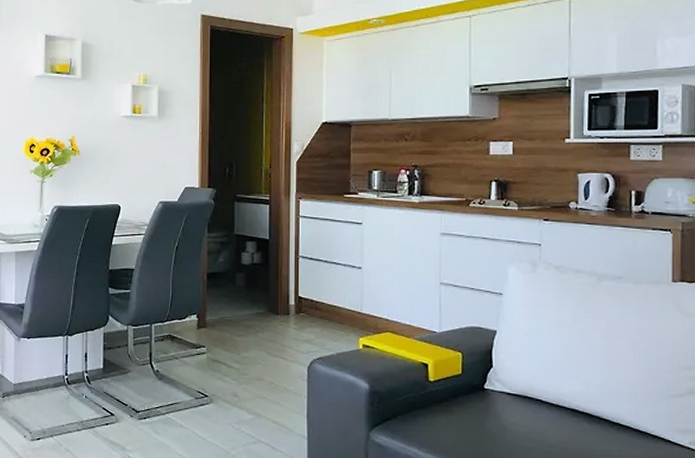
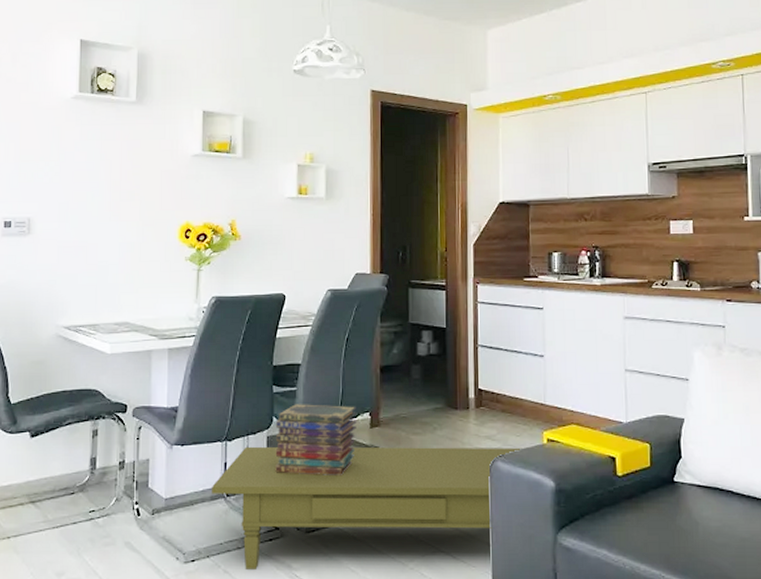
coffee table: none [55,341,339,449] -> present [212,446,522,569]
book stack: none [111,305,185,371] -> present [275,404,357,477]

